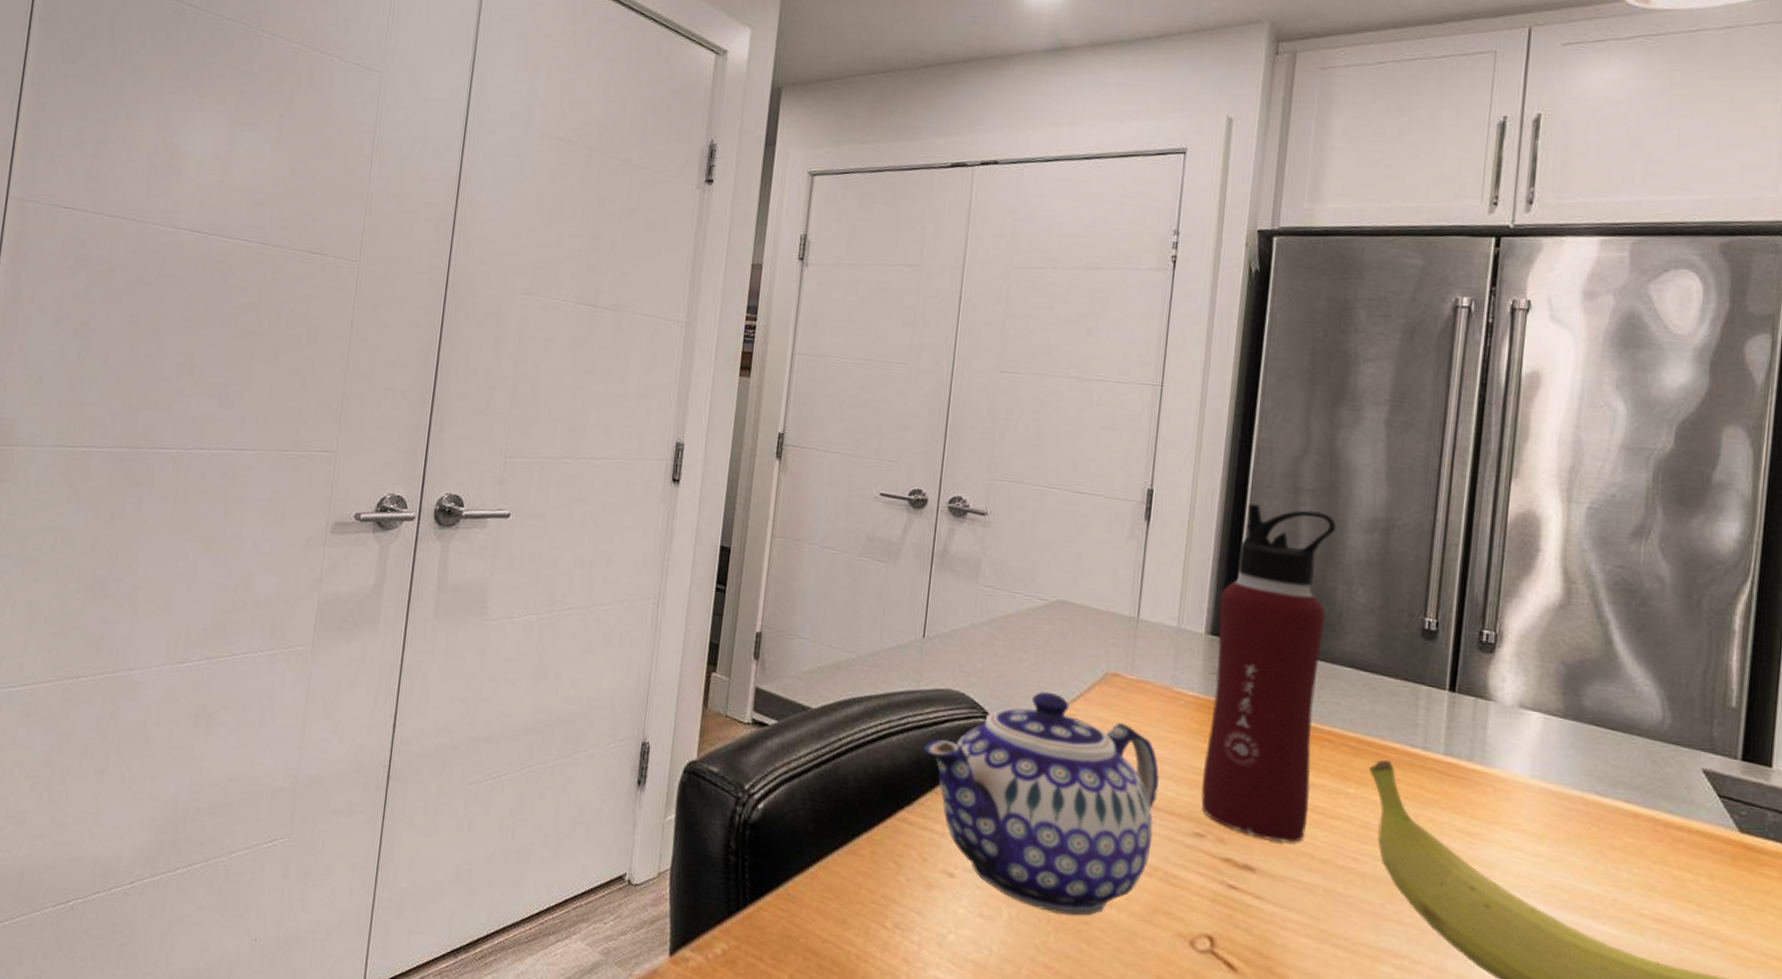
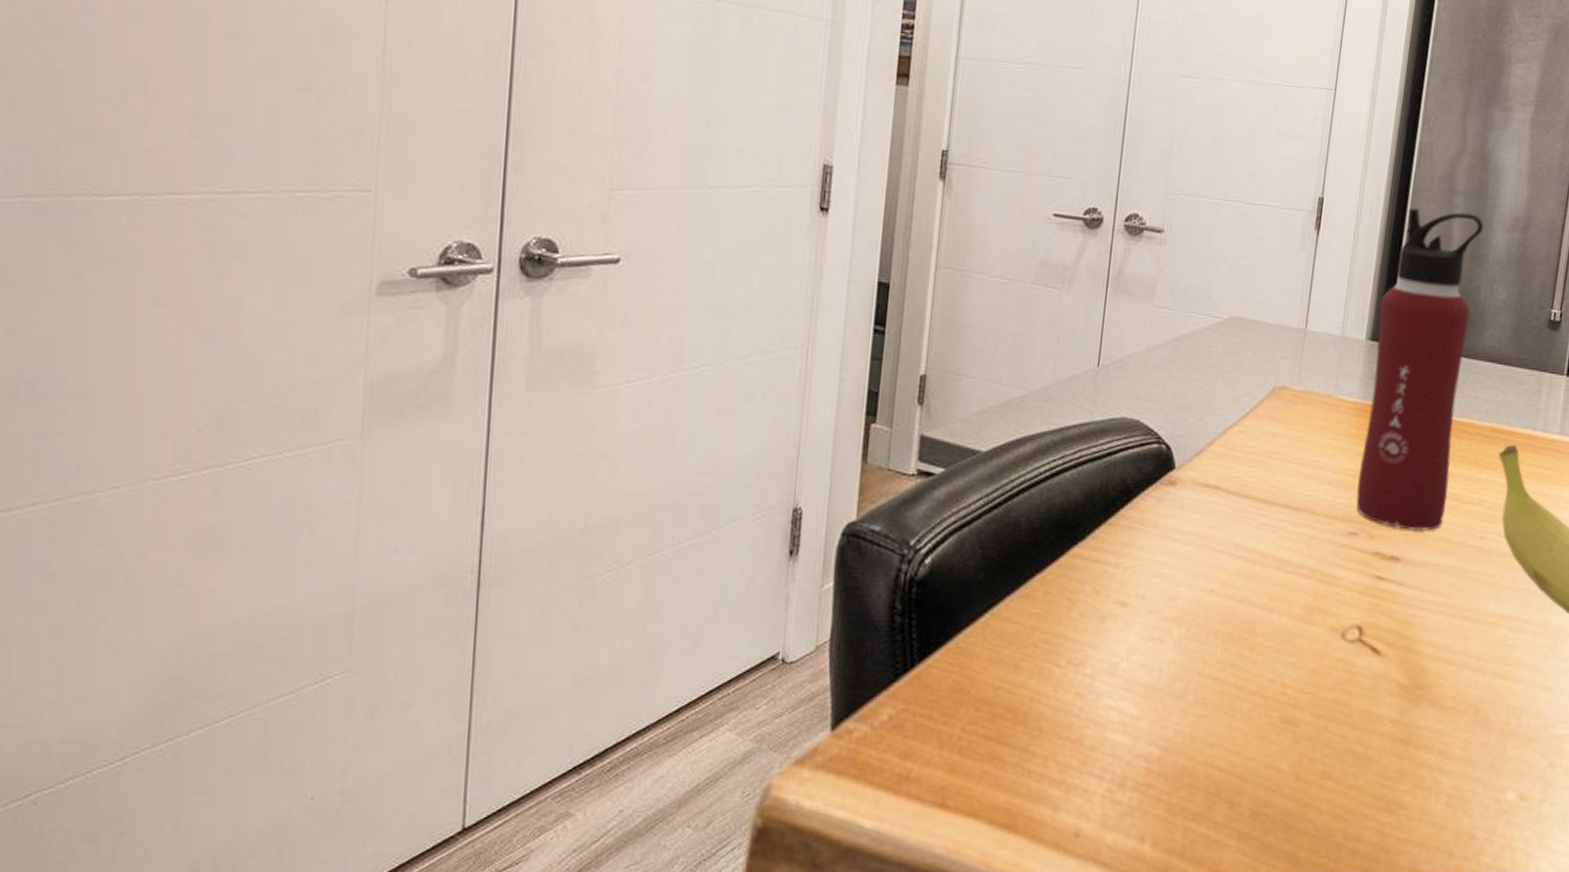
teapot: present [924,691,1160,916] -> none [1098,411,1321,627]

